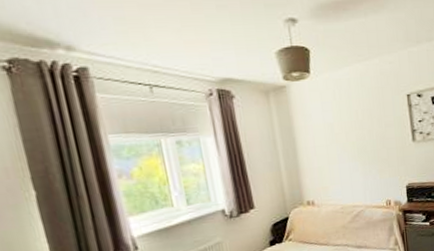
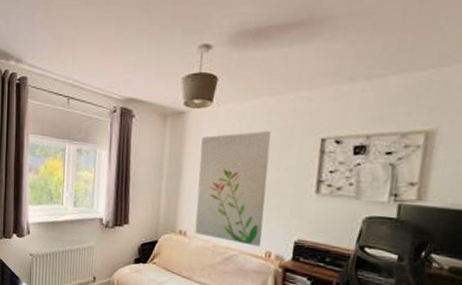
wall art: none [308,94,381,201] -> present [194,131,271,246]

